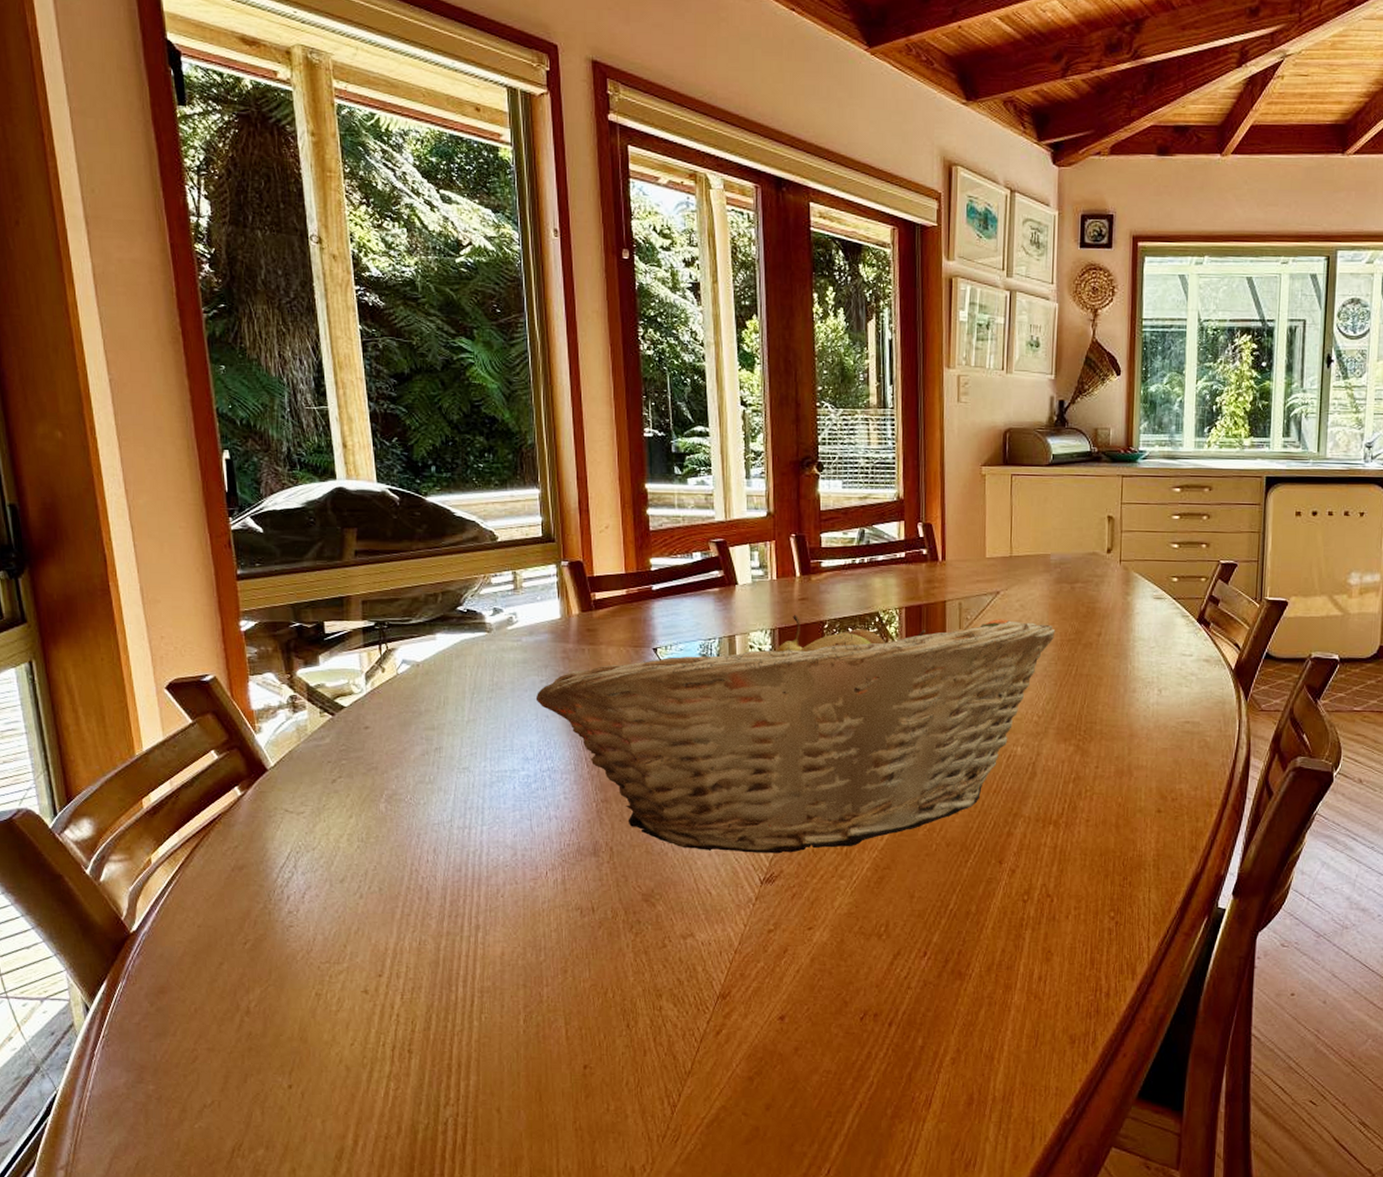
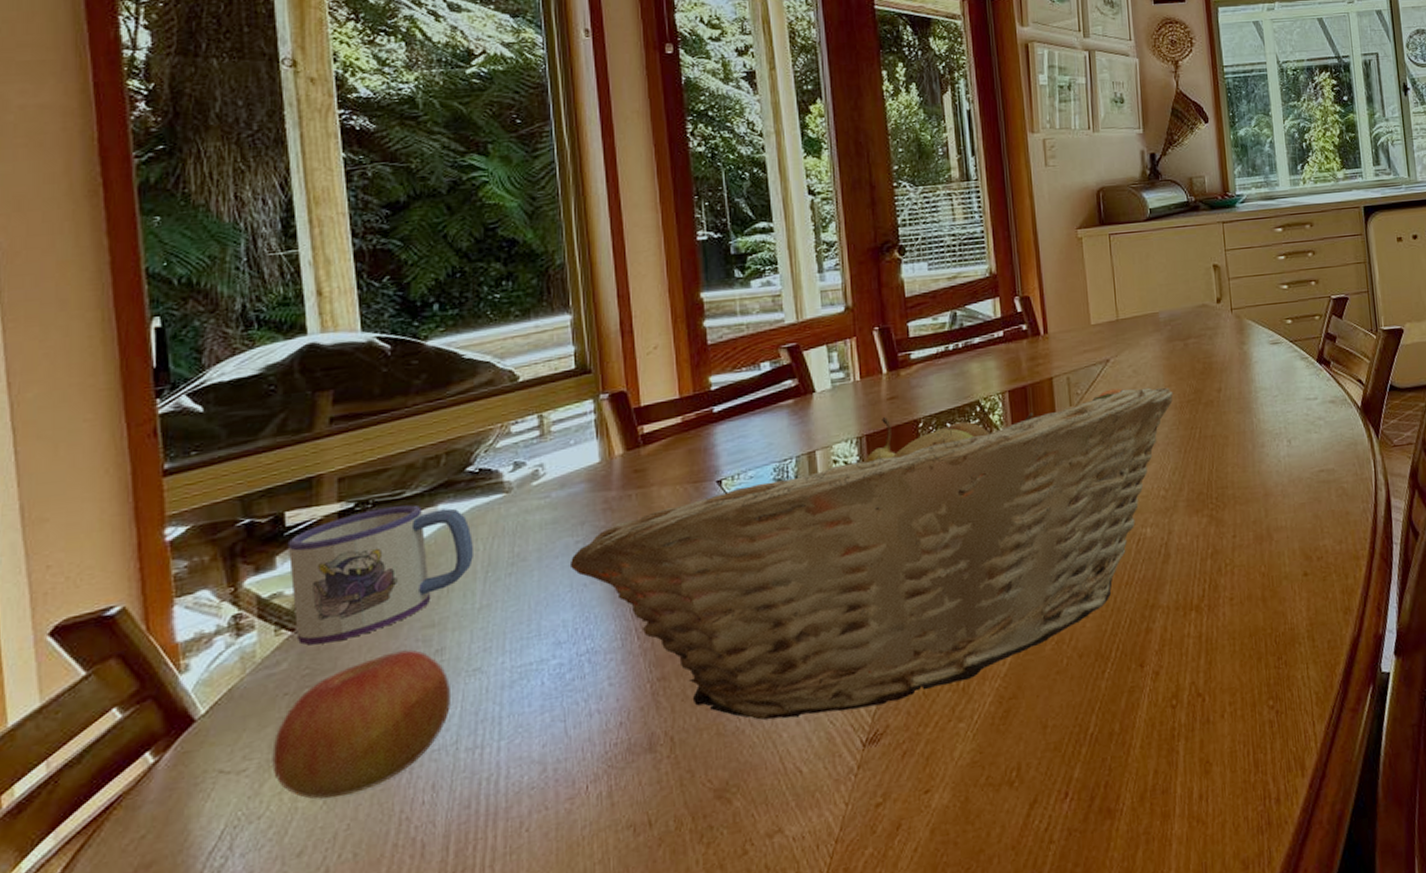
apple: none [321,744,446,845] -> present [272,649,450,799]
mug: none [327,630,463,729] -> present [287,505,473,646]

